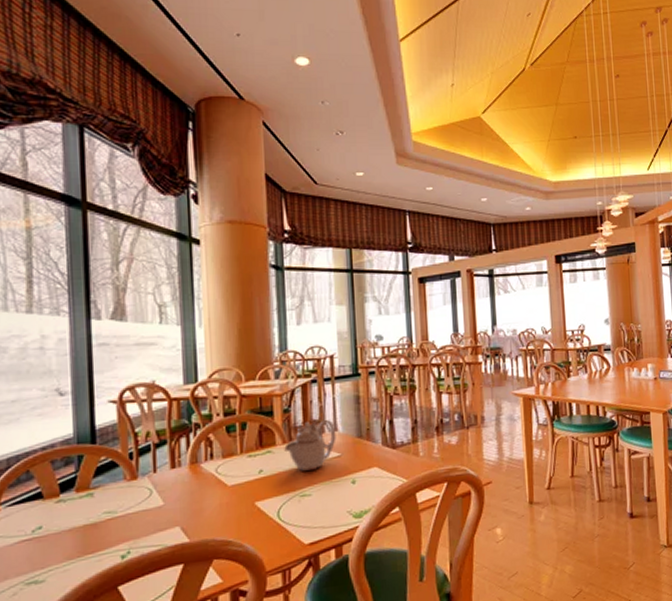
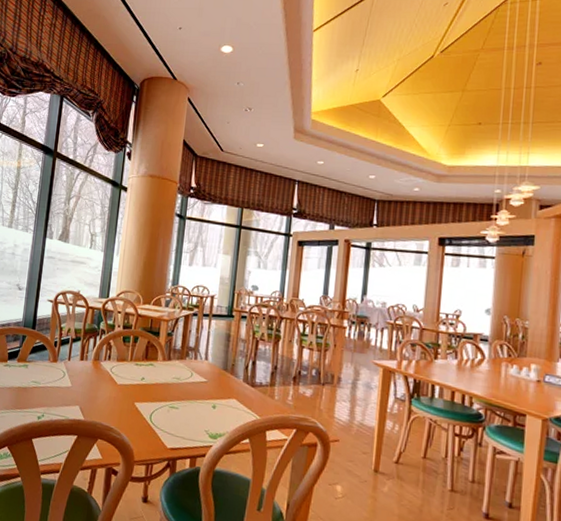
teapot: present [284,419,336,472] -> none [163,346,207,389]

